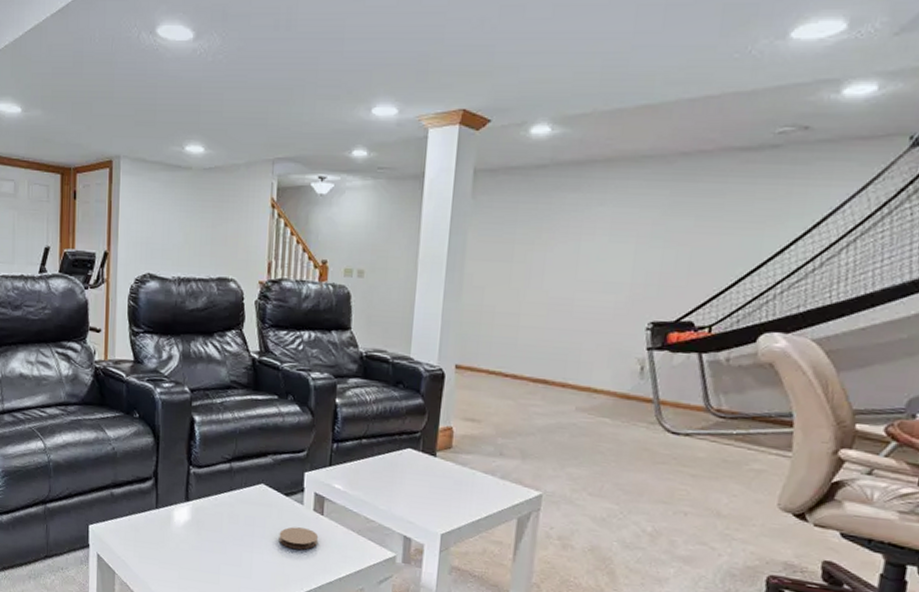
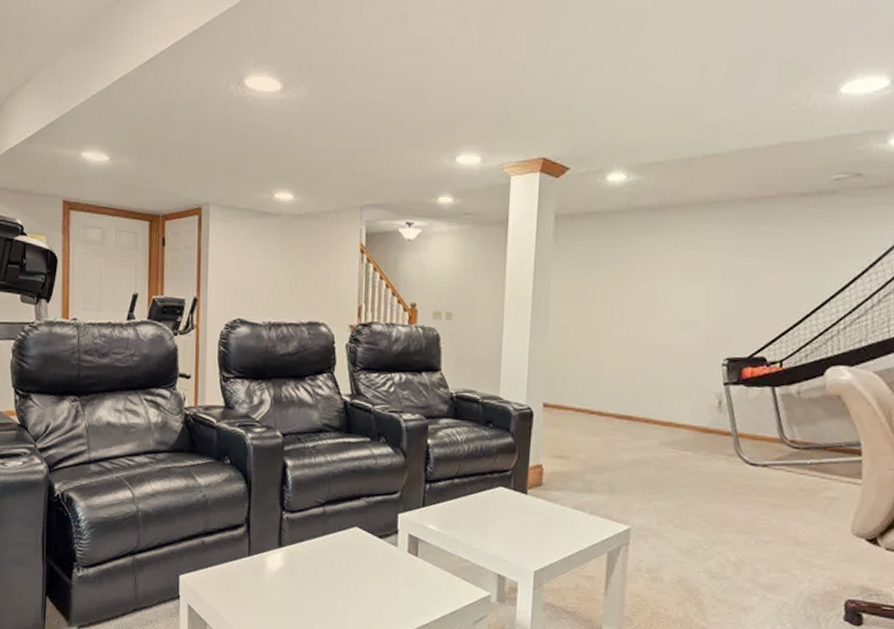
coaster: present [278,527,319,550] -> none [373,569,414,592]

